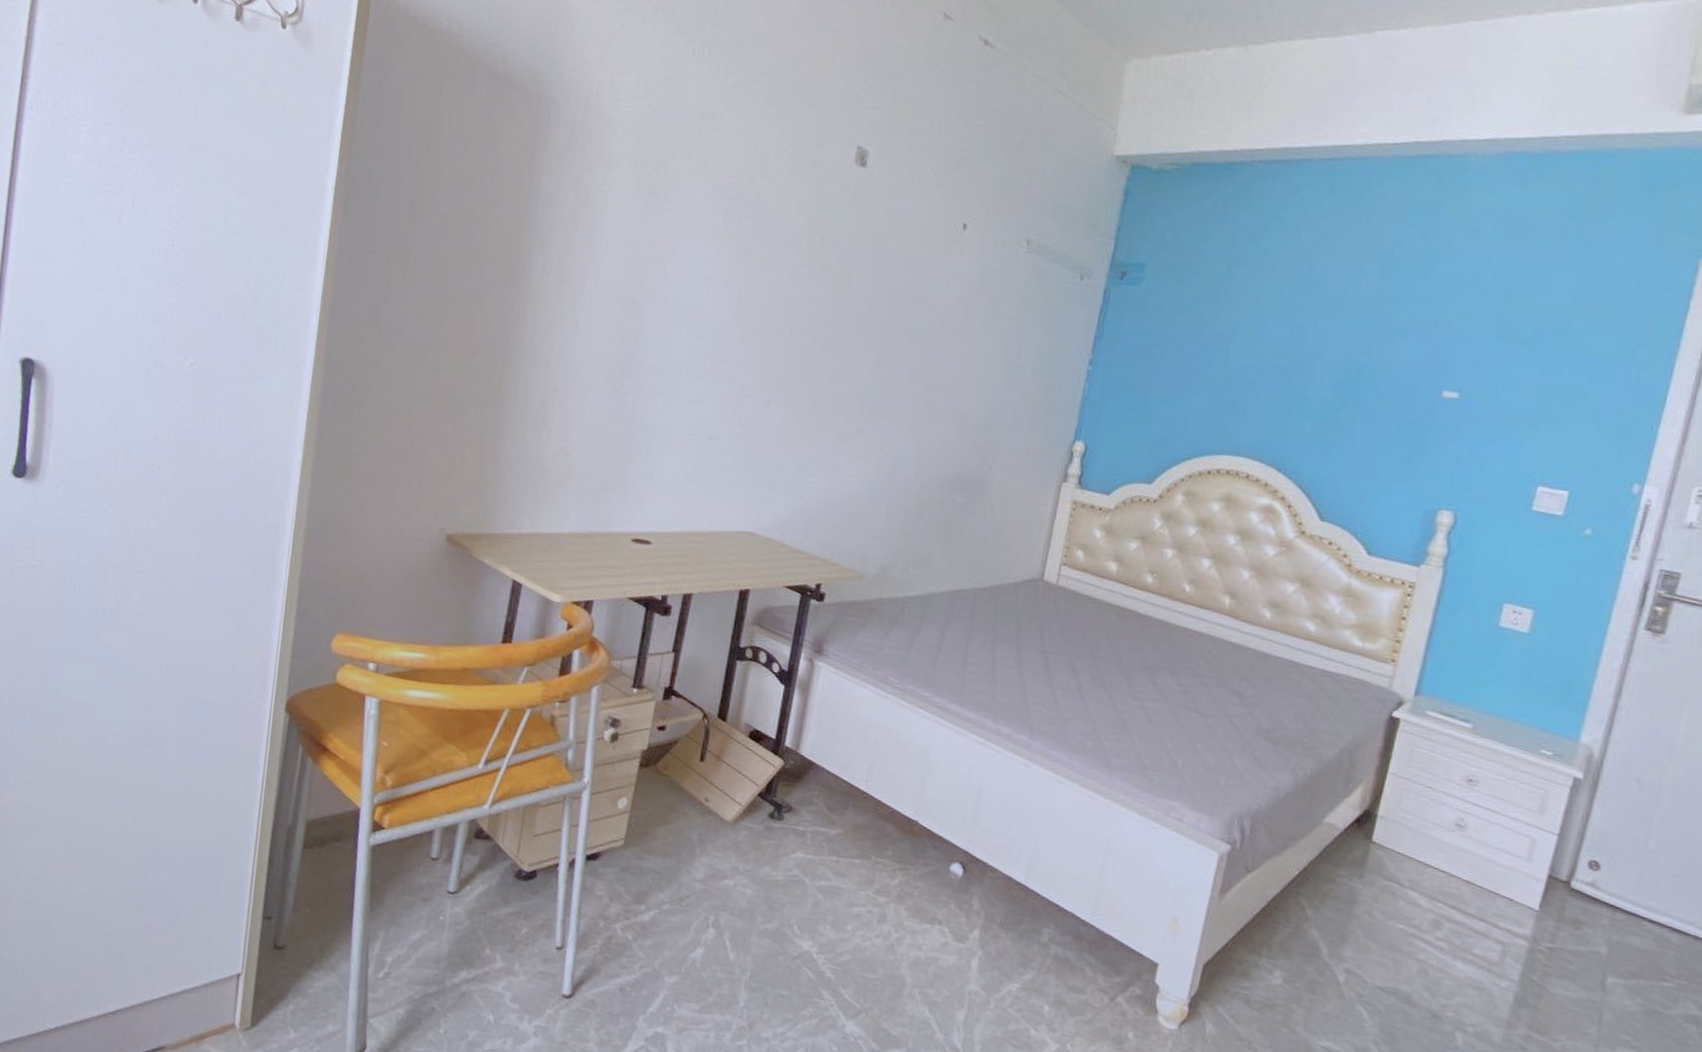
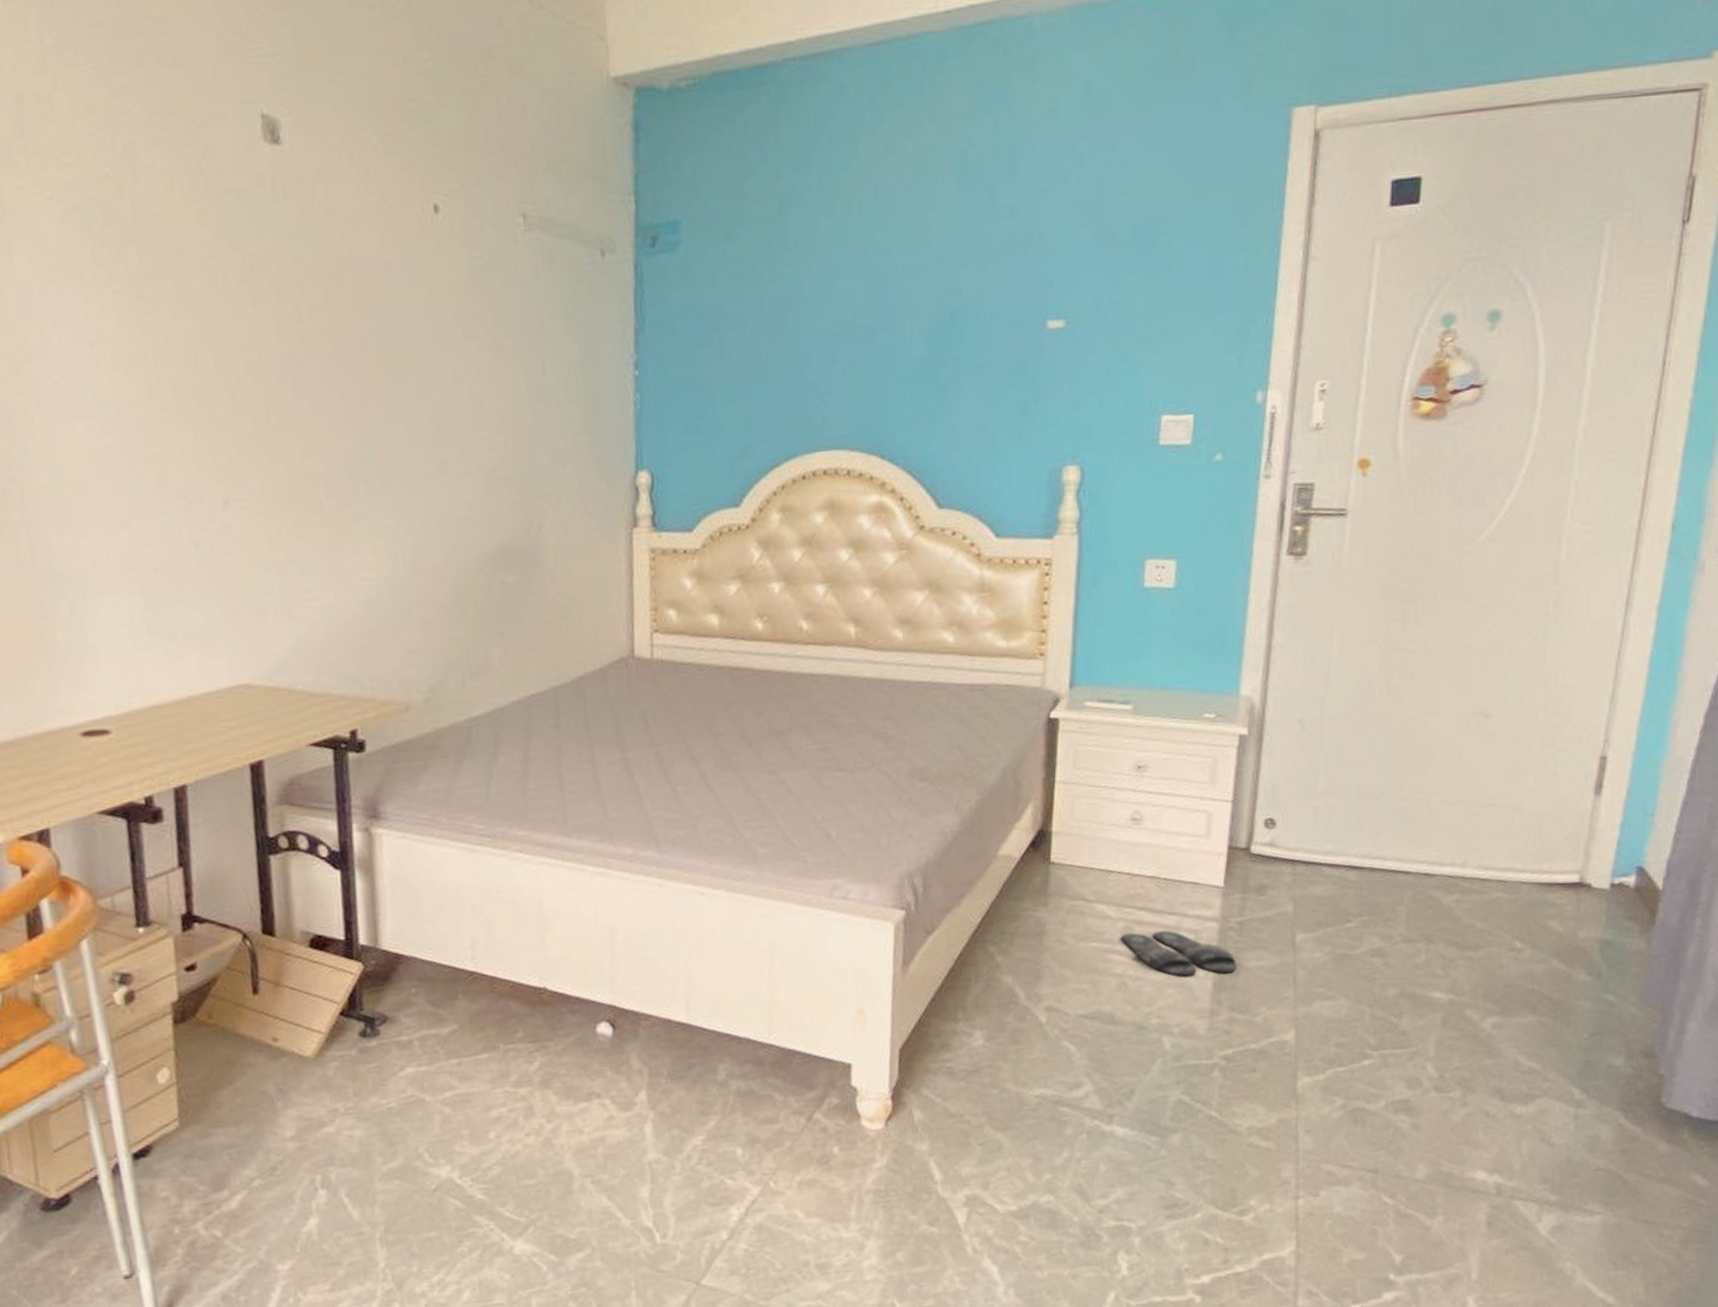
slippers: none [1428,925,1542,994] -> present [1120,929,1237,977]

